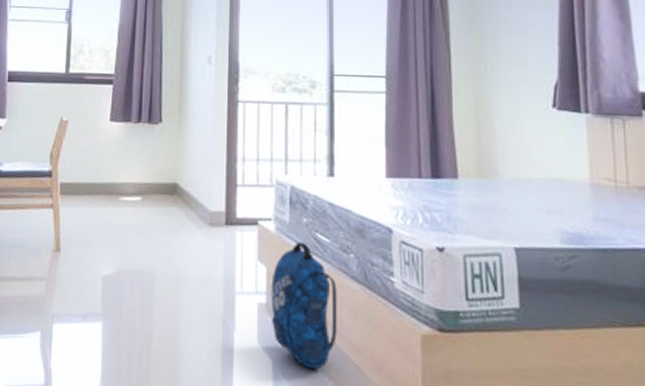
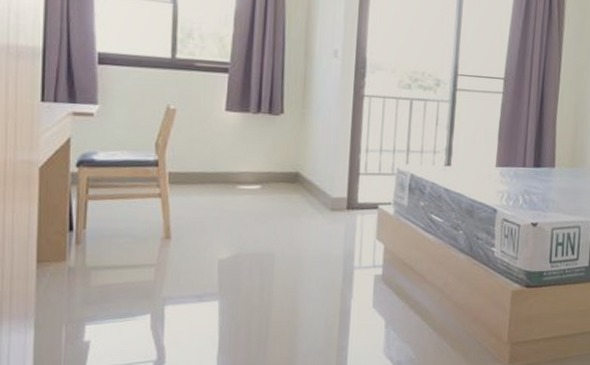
backpack: present [271,241,337,370] -> none [386,222,446,325]

